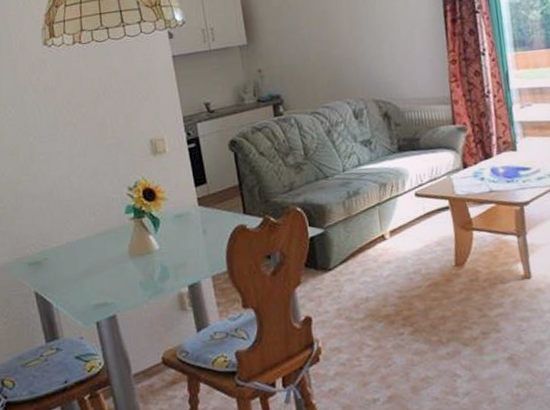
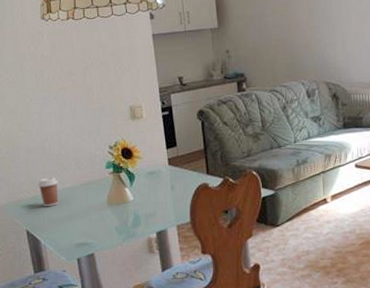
coffee cup: none [46,227,72,262] -> present [37,177,59,206]

